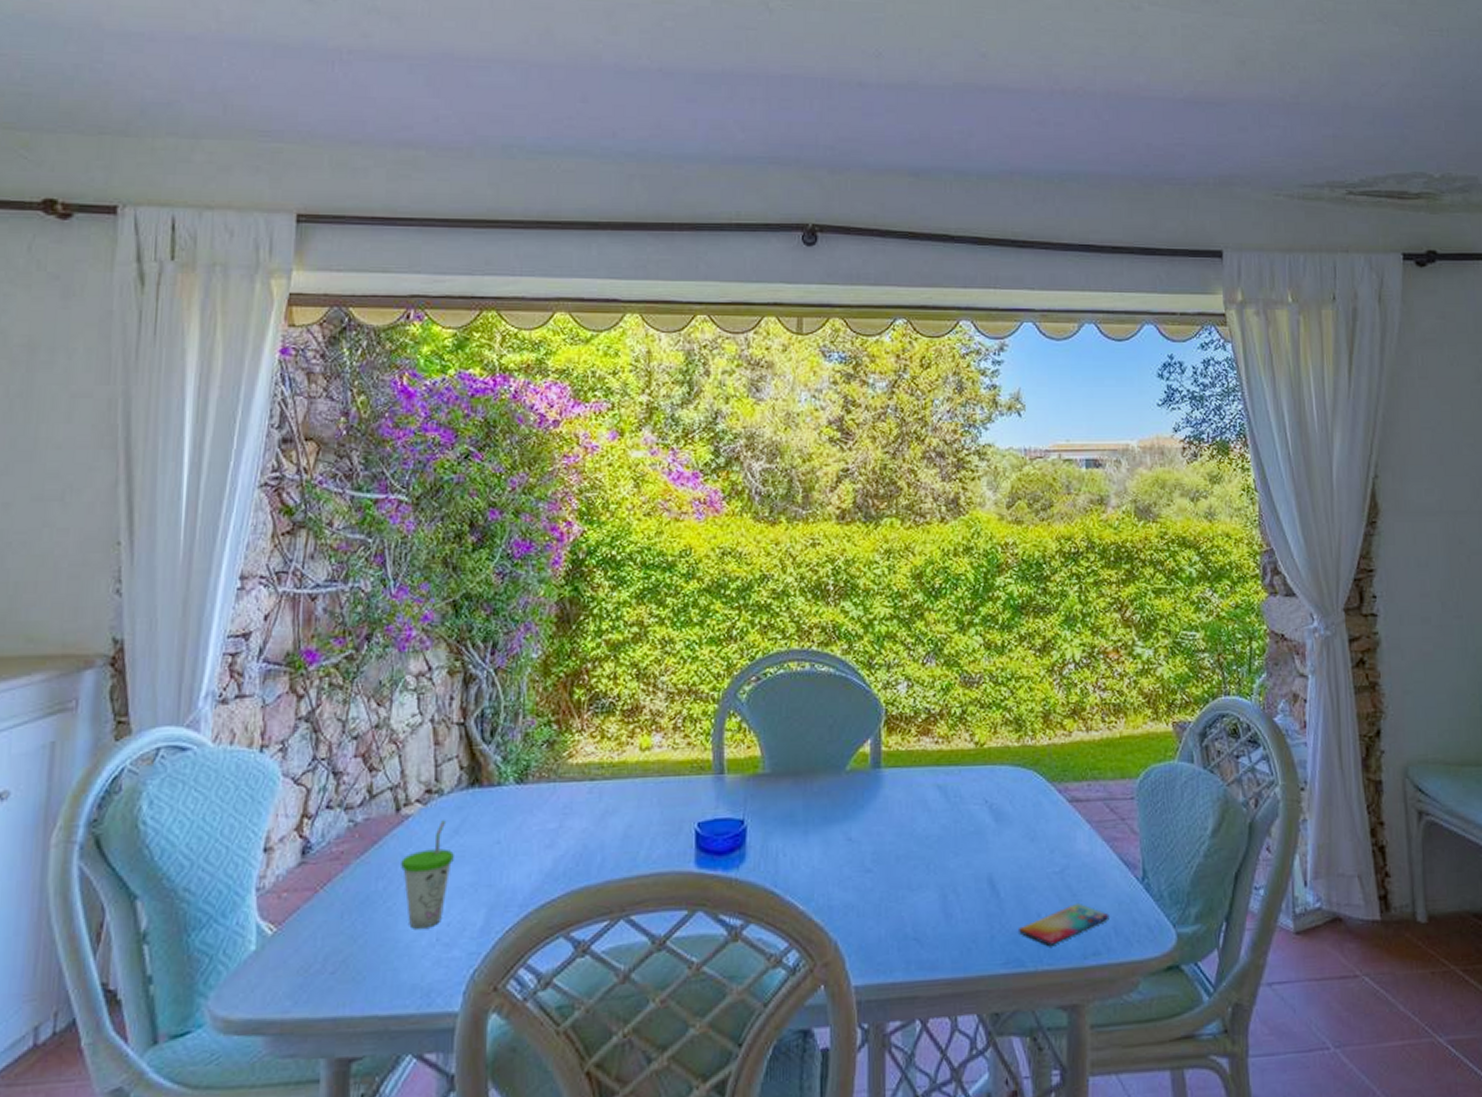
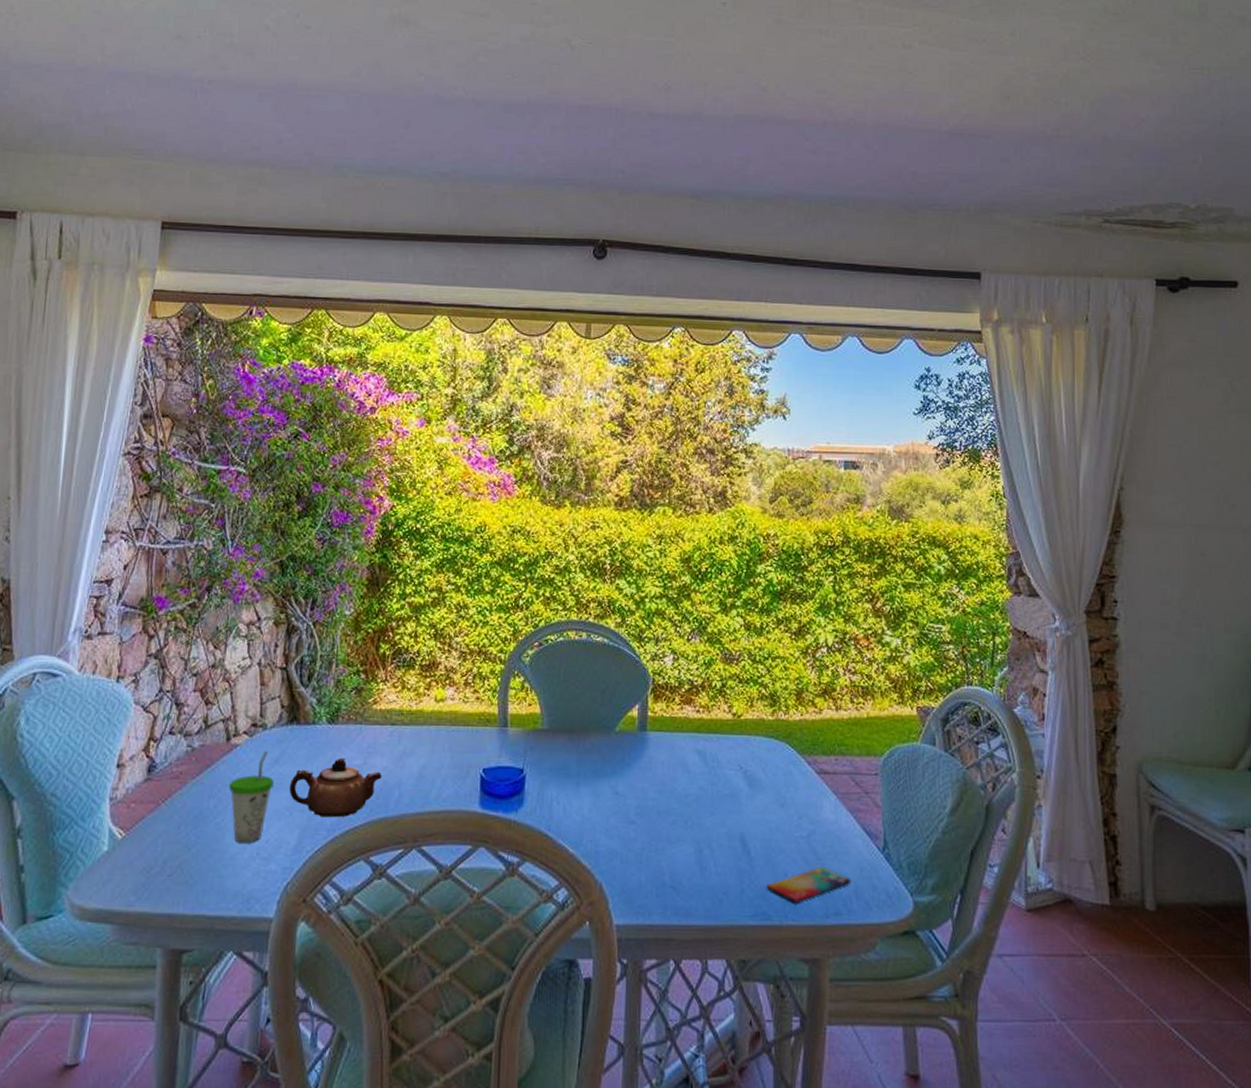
teapot: none [472,821,582,892] -> present [289,757,382,818]

